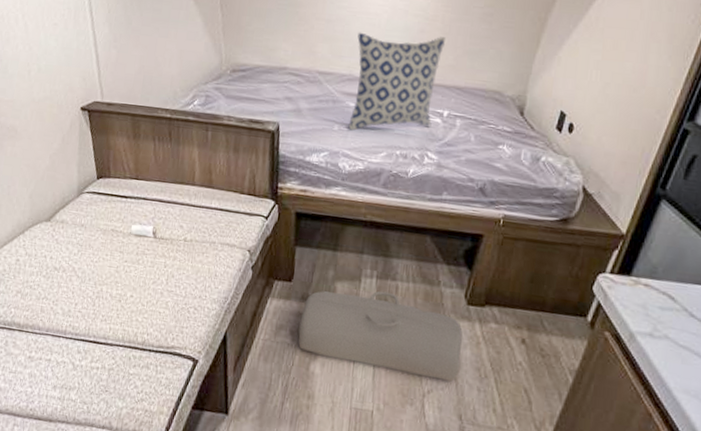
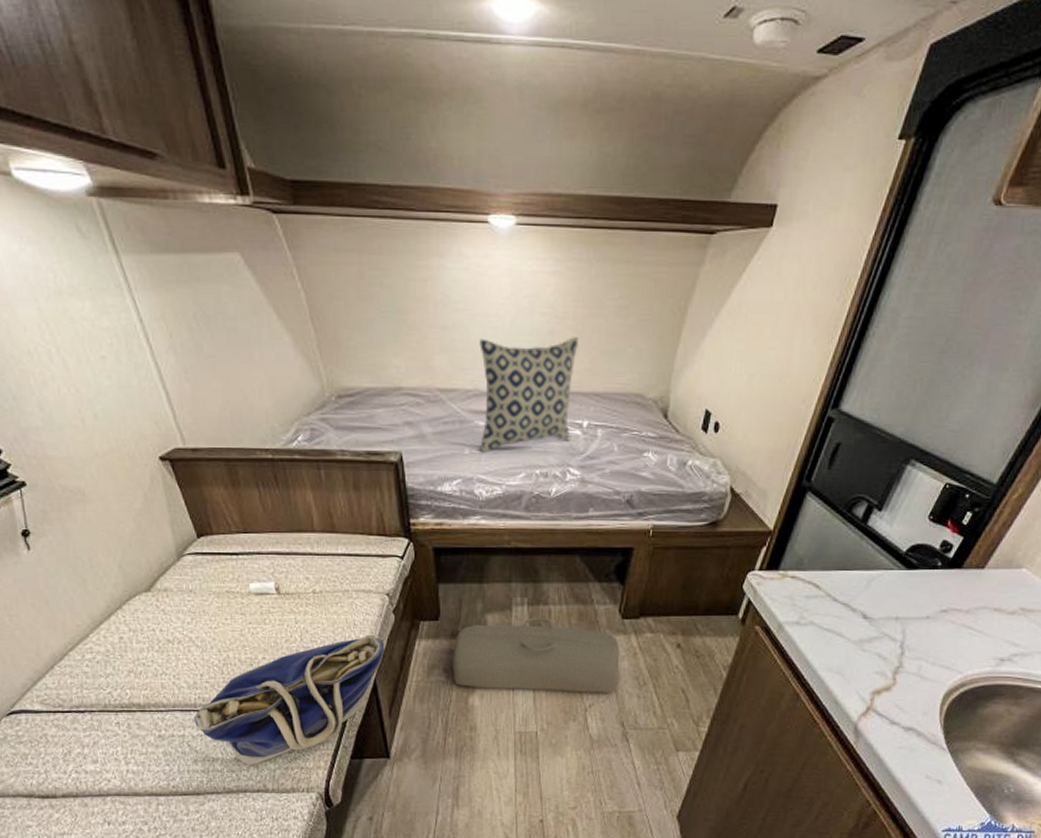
tote bag: none [61,286,239,400] -> present [193,634,385,765]

